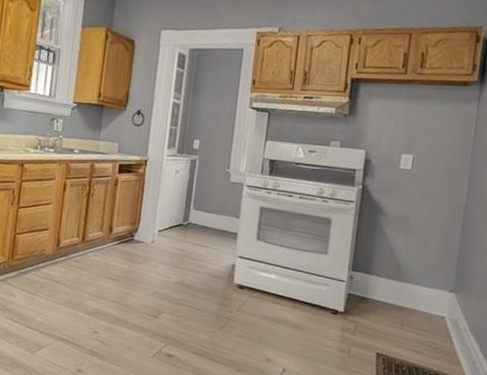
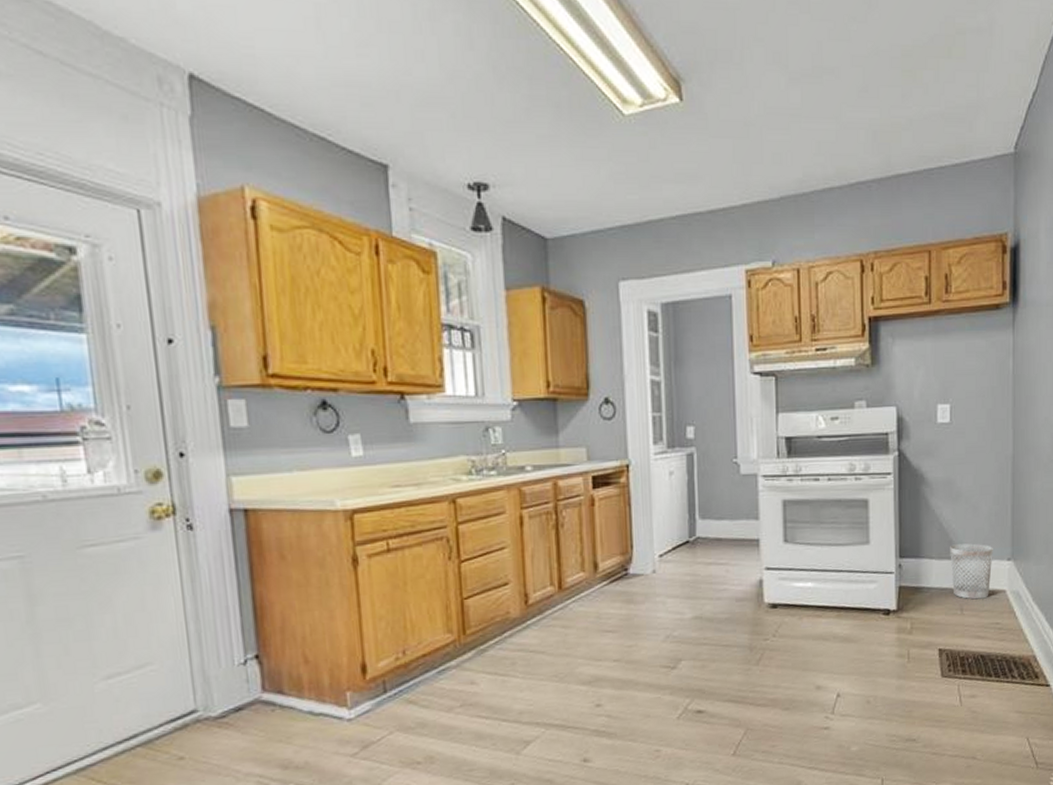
wastebasket: none [396,269,438,320] -> present [950,543,993,600]

